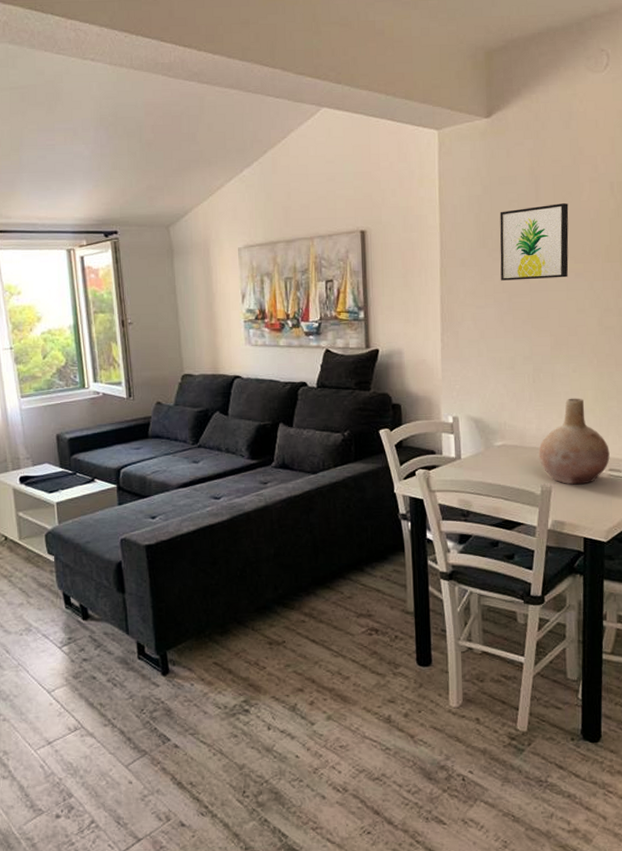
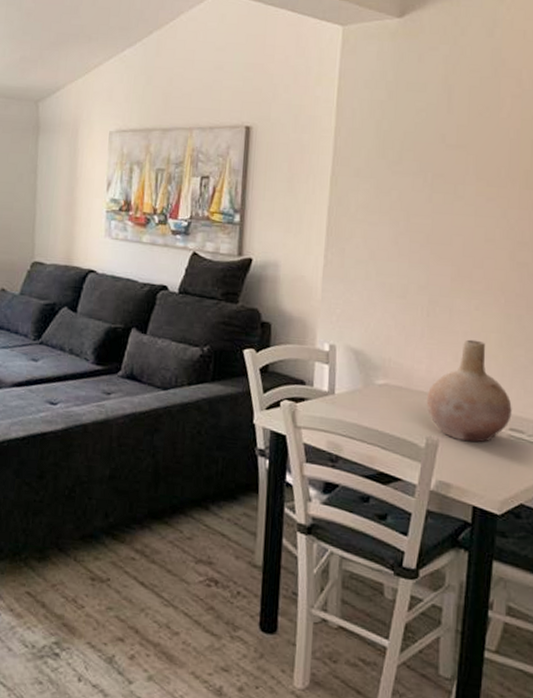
wall art: present [500,203,569,281] -> none [399,118,485,202]

